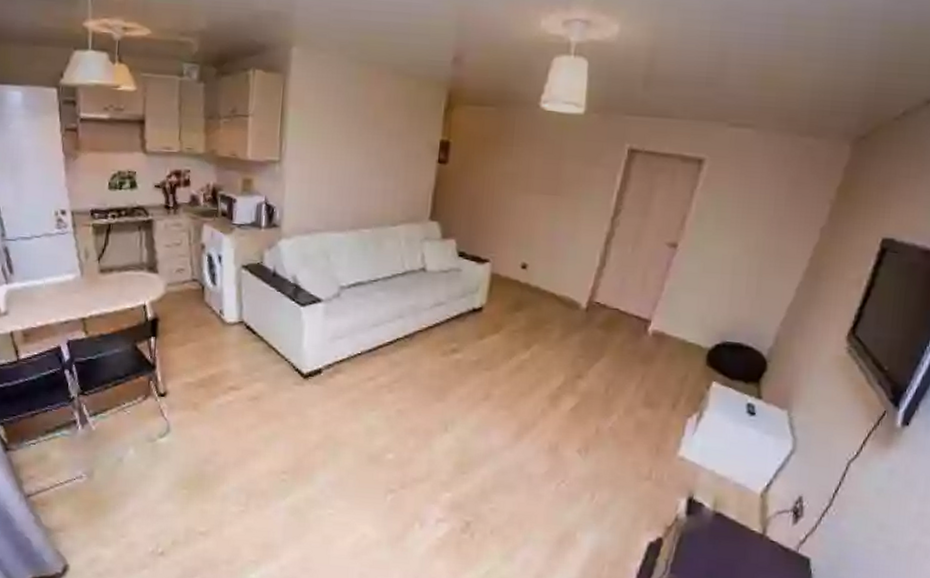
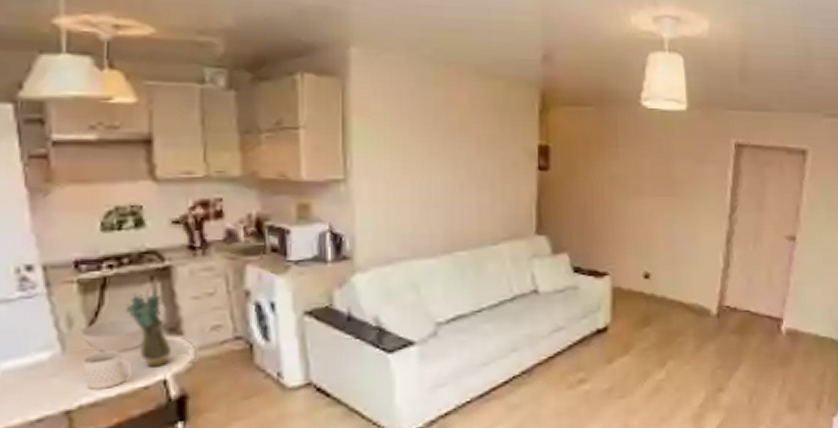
bowl: none [92,255,133,281] -> present [79,317,145,353]
mug: none [93,278,125,306] -> present [82,351,134,390]
vase: none [121,238,151,295] -> present [124,293,172,368]

